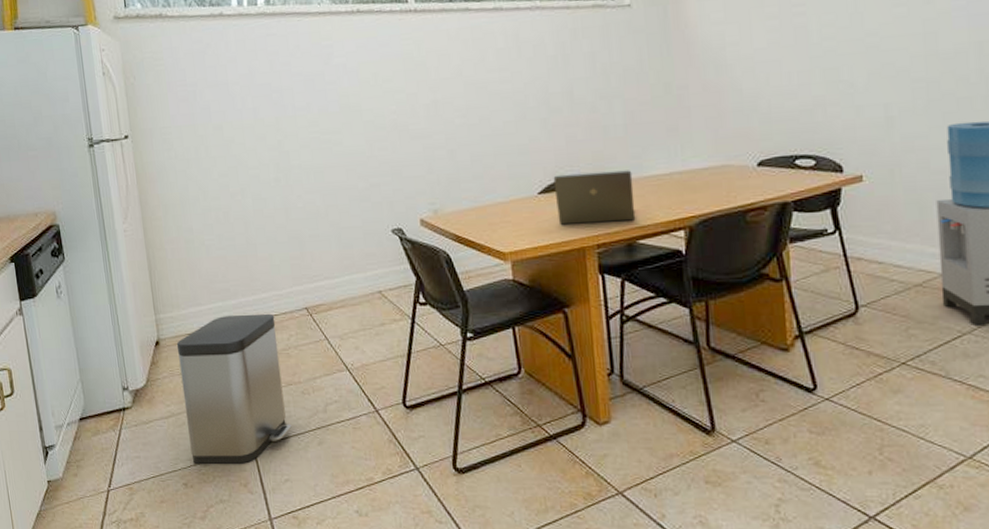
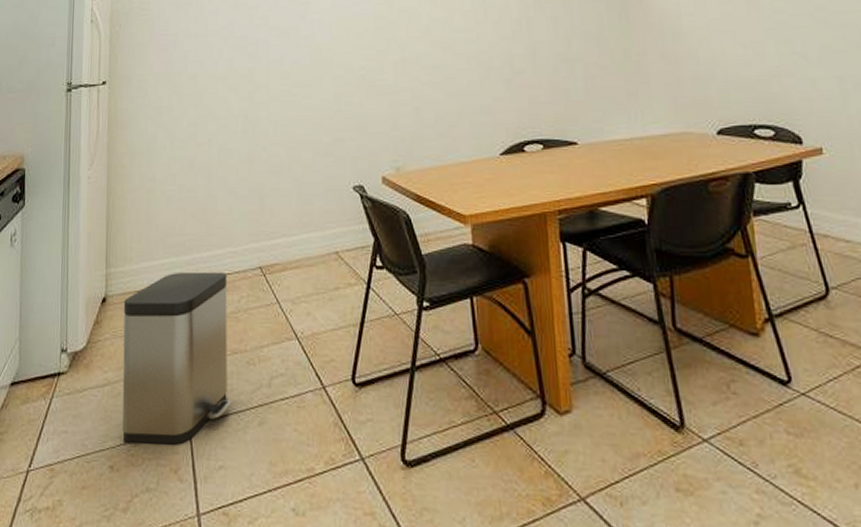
laptop: present [553,170,636,225] -> none [515,134,597,188]

